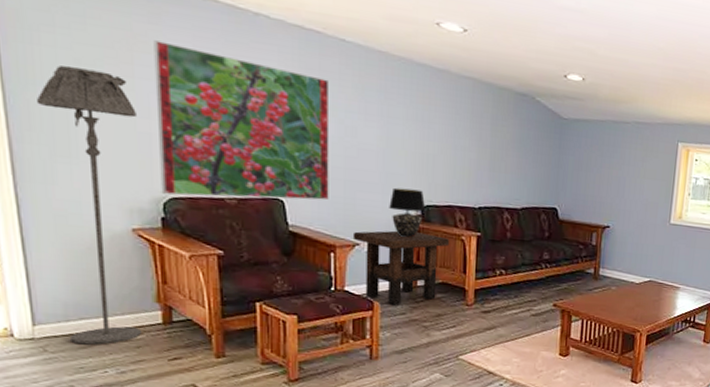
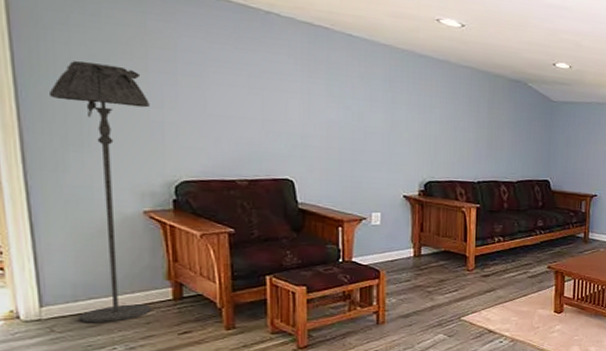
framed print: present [153,40,330,201] -> none [167,37,338,180]
side table: present [352,230,449,305] -> none [359,205,450,273]
table lamp: present [389,187,426,238] -> none [394,166,429,211]

